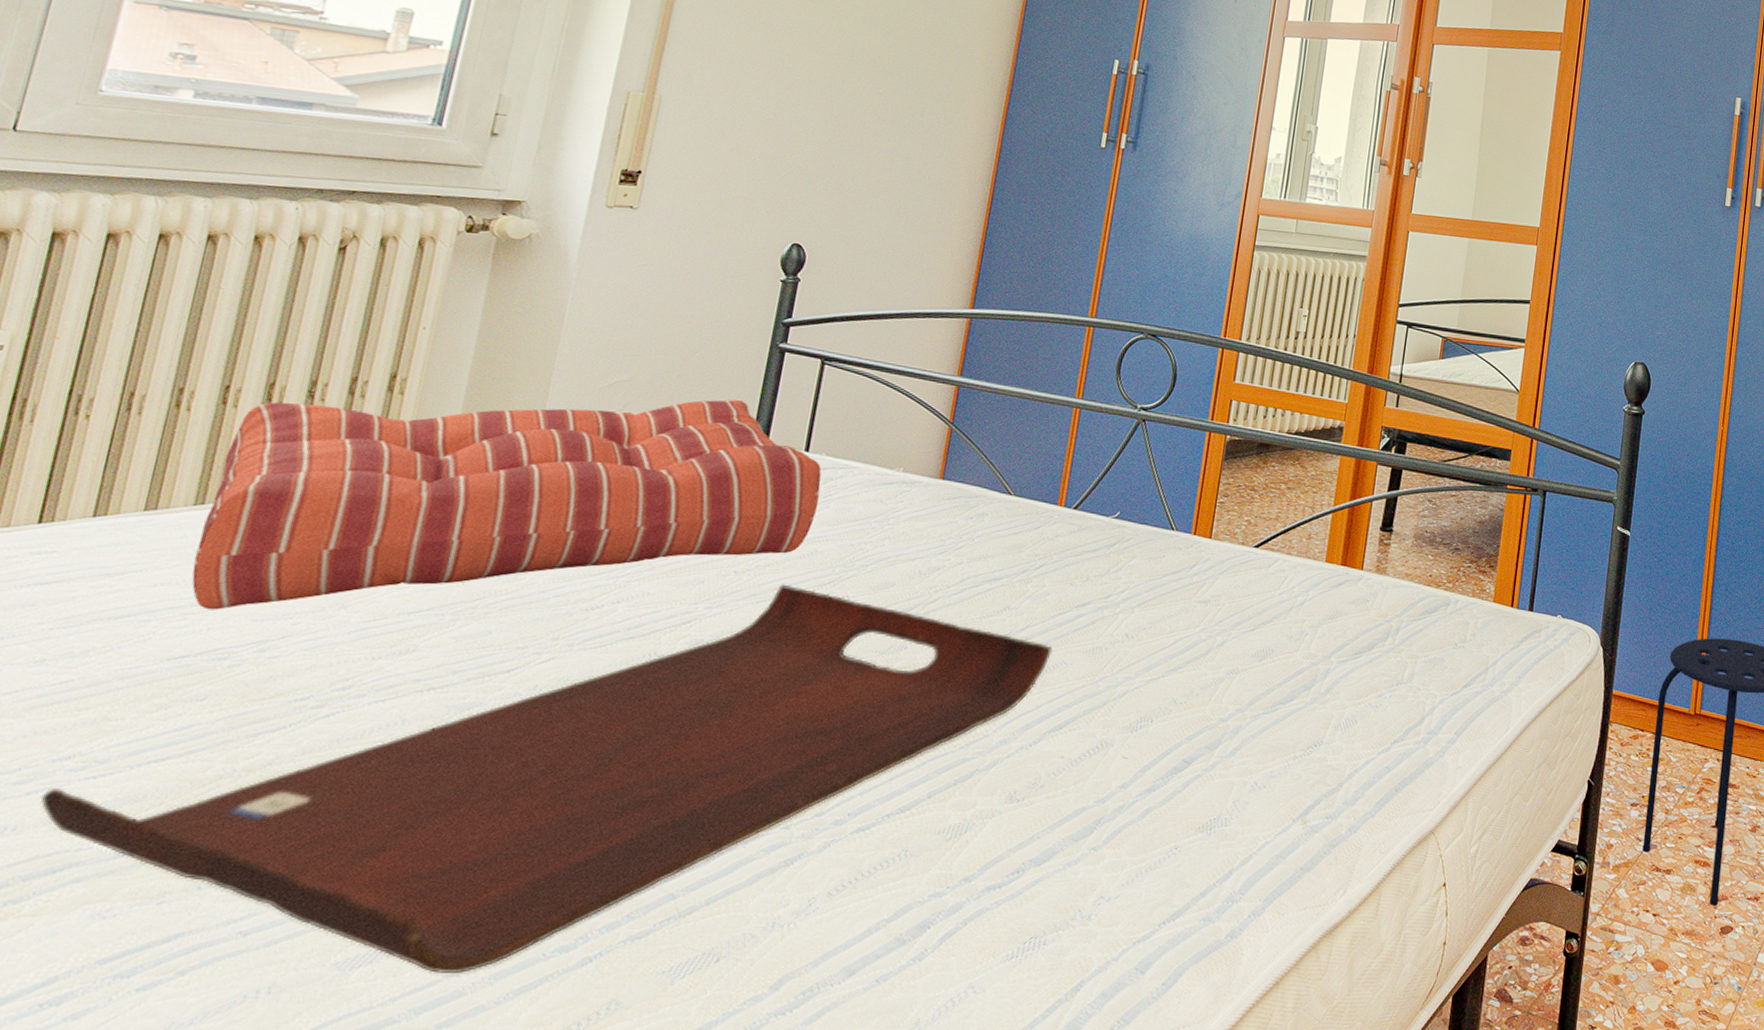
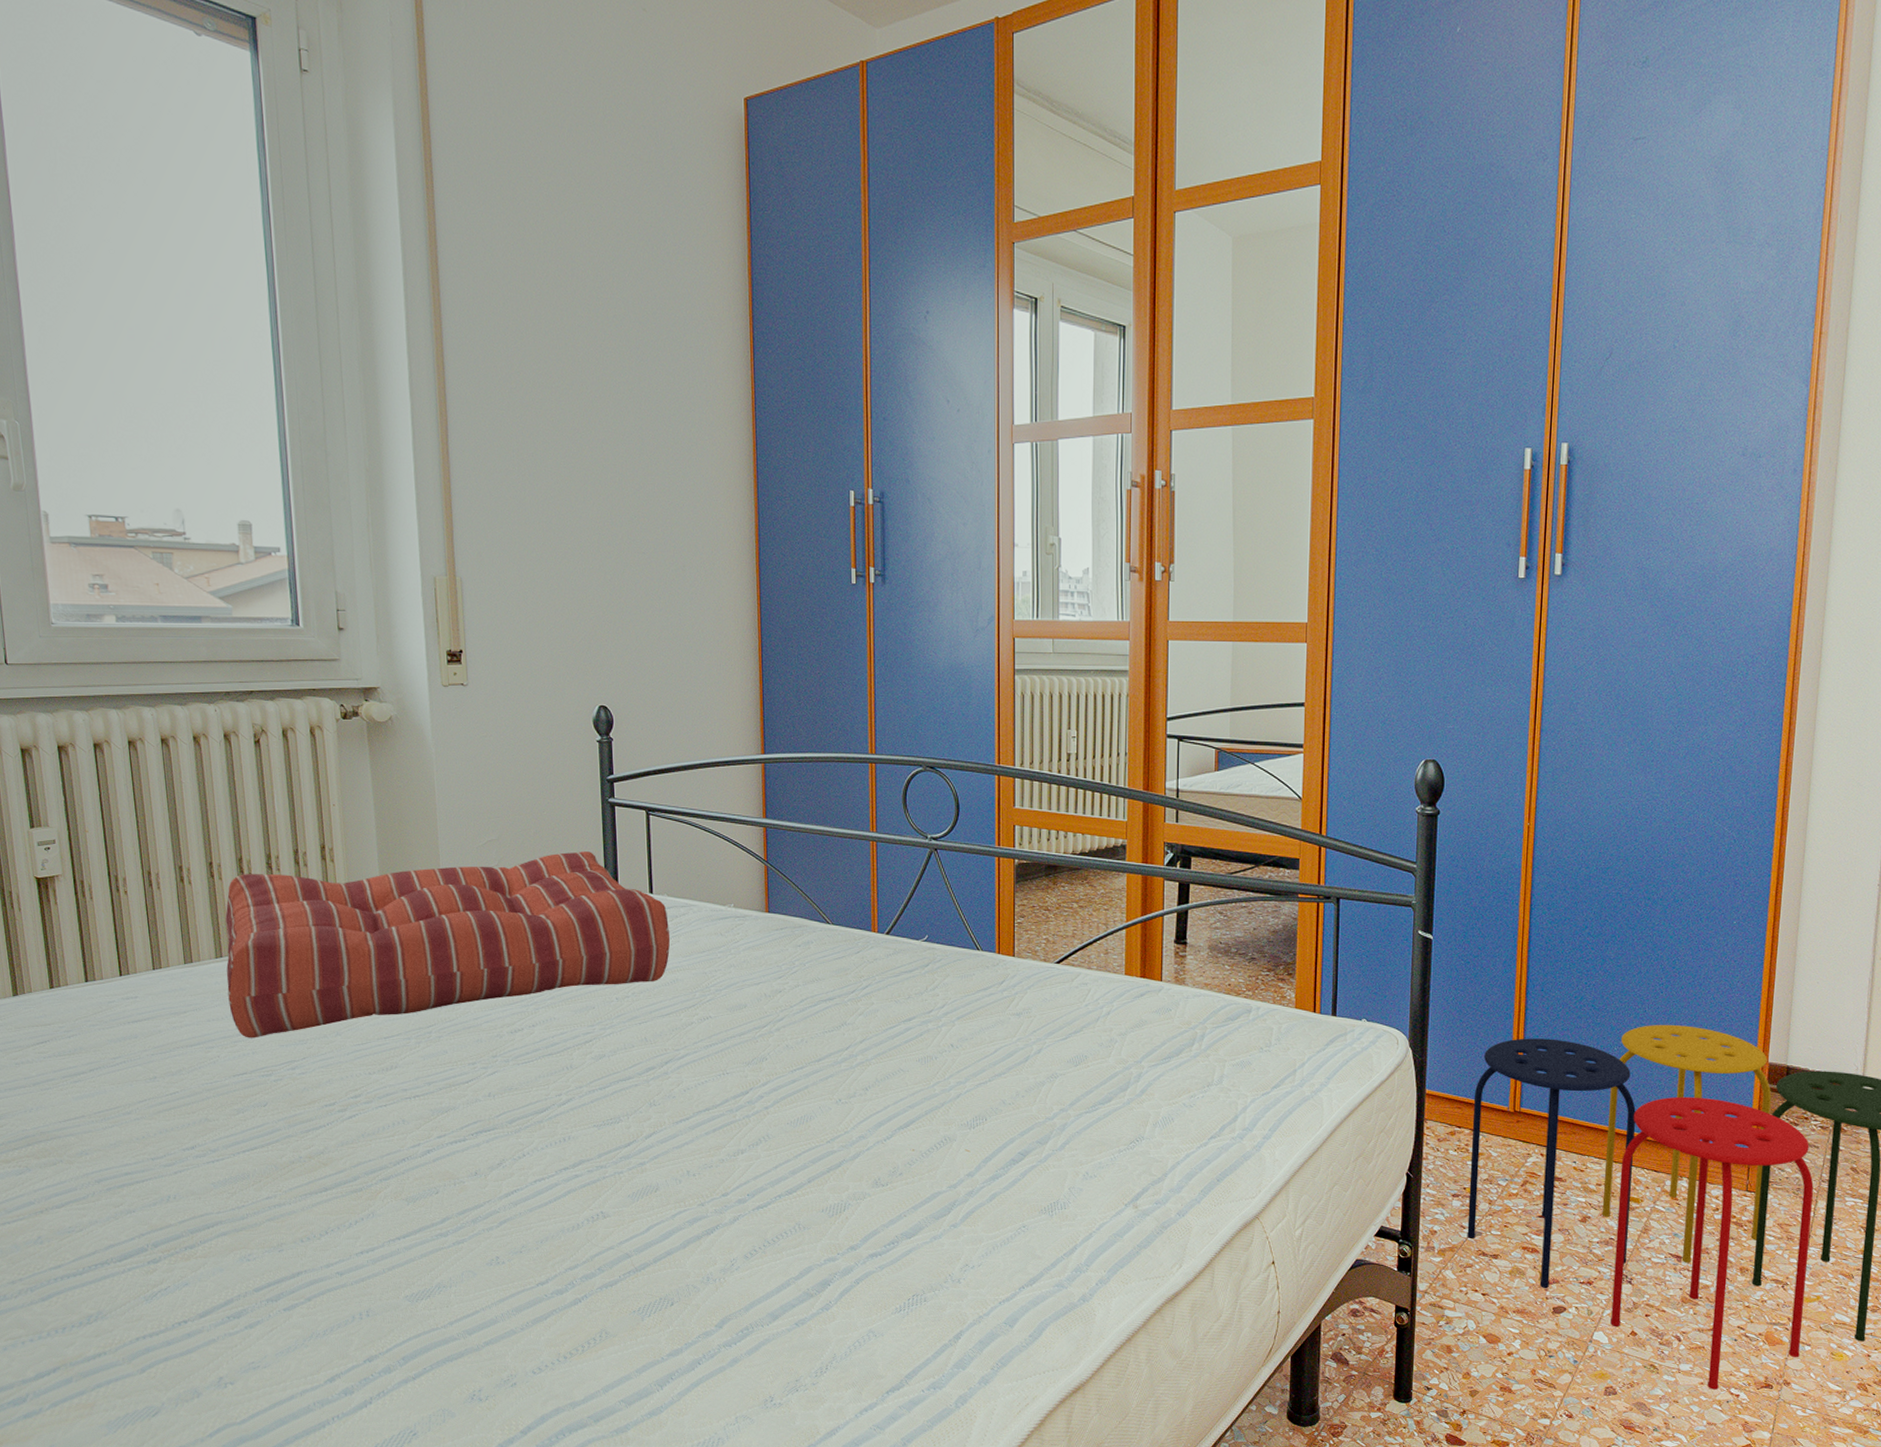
serving tray: present [39,584,1052,973] -> none [184,1008,889,1307]

